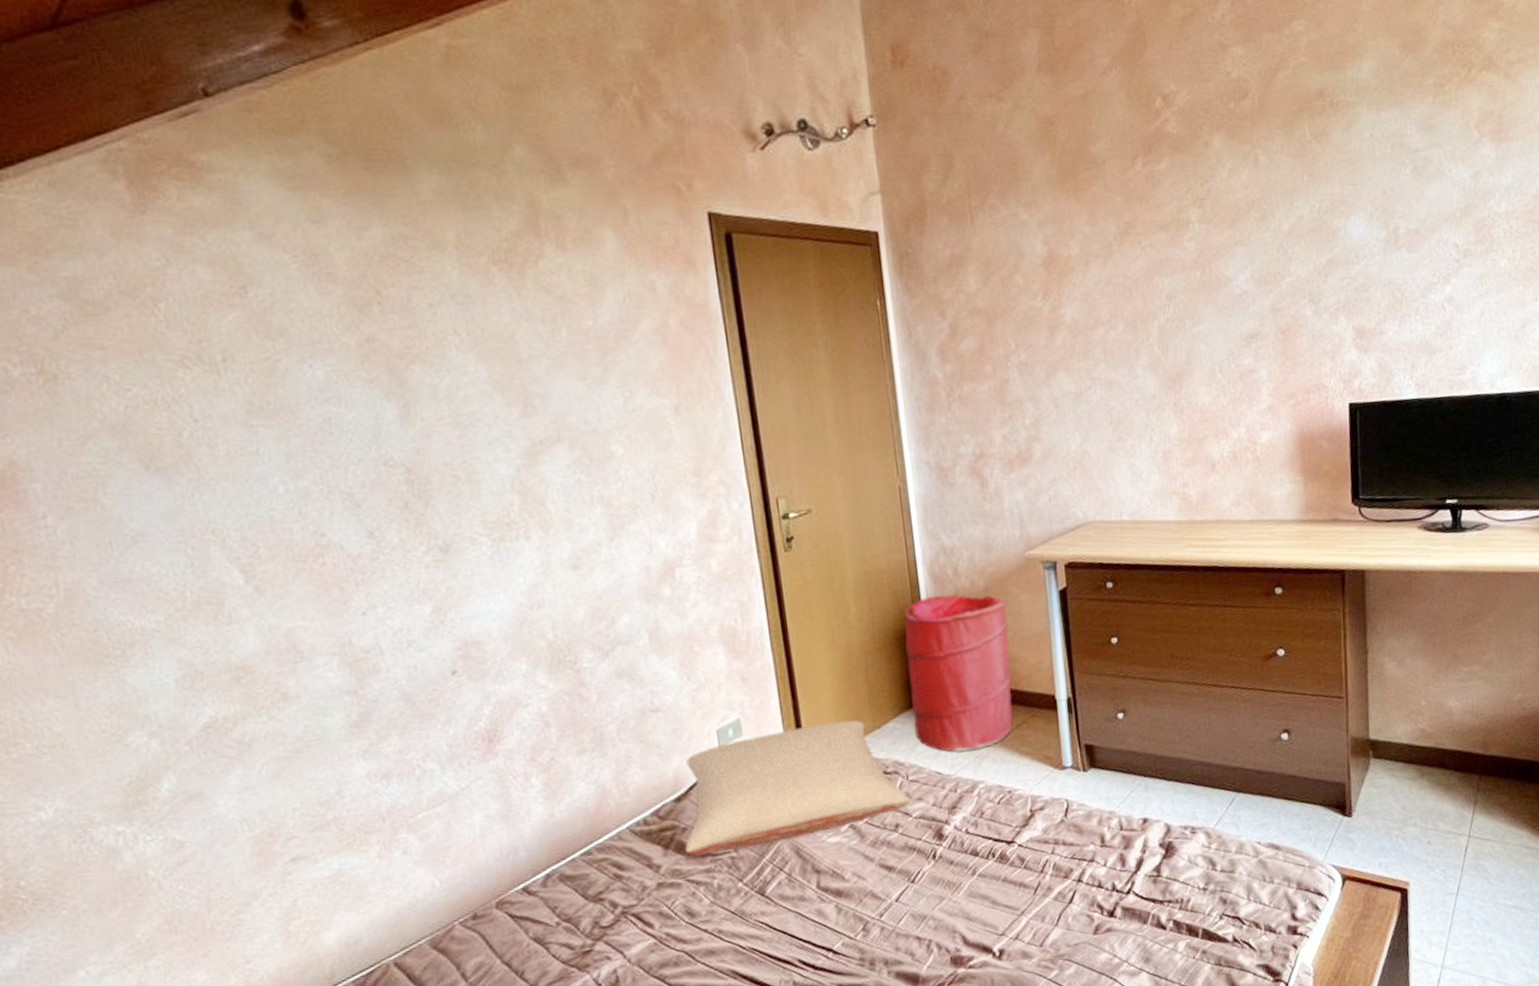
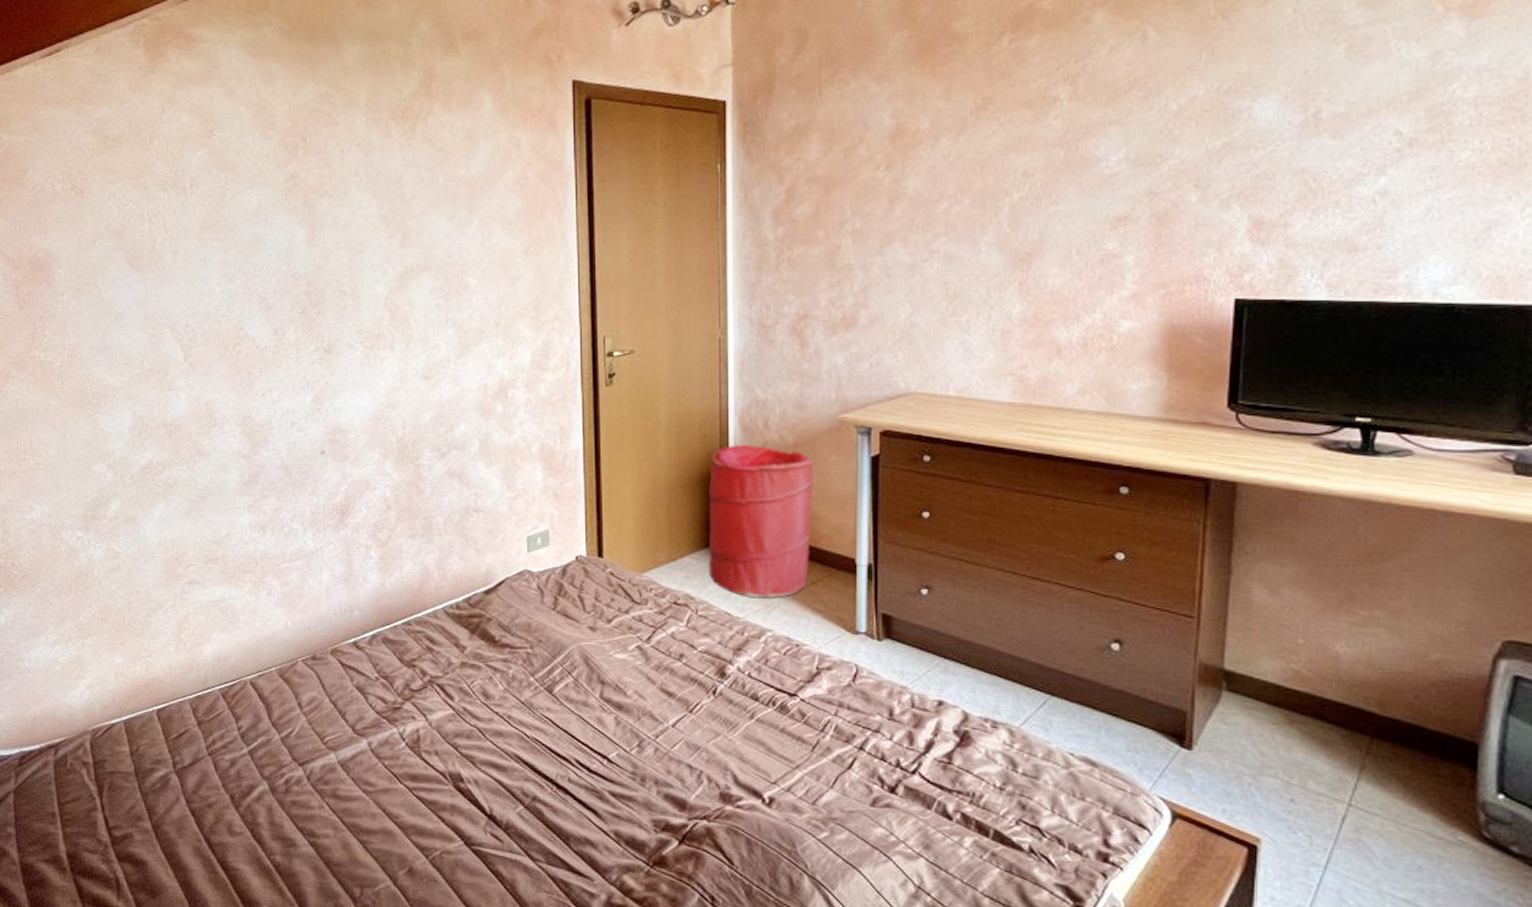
pillow: present [685,720,910,856] -> none [488,547,696,648]

